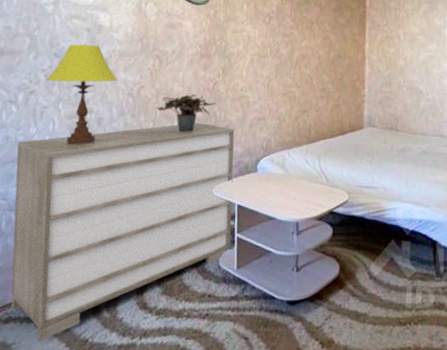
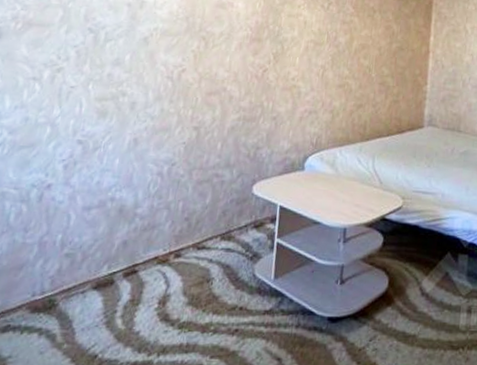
dresser: present [11,122,235,341] -> none [11,112,283,355]
table lamp: present [46,44,118,145] -> none [77,19,158,131]
potted plant: present [156,94,216,133] -> none [197,81,264,124]

